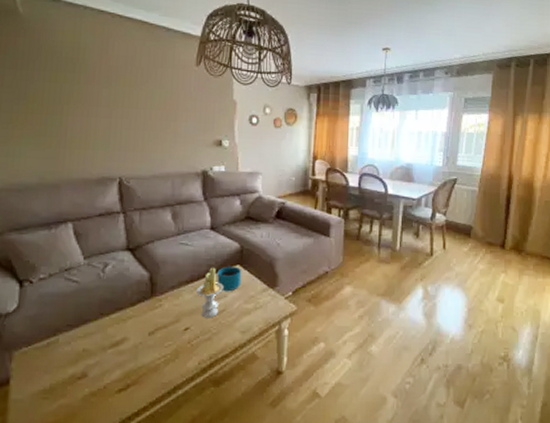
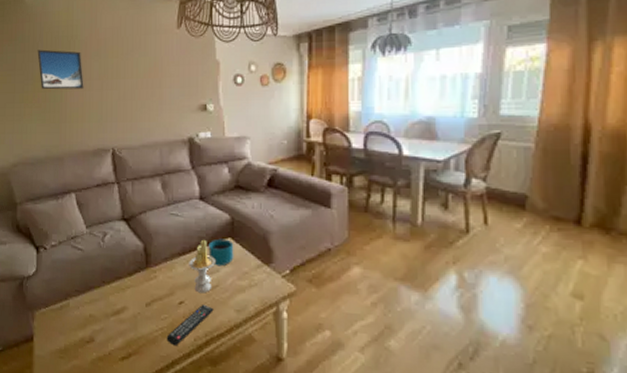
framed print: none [33,68,90,115] -> present [37,49,84,90]
remote control: none [169,329,220,372] -> present [166,305,214,347]

